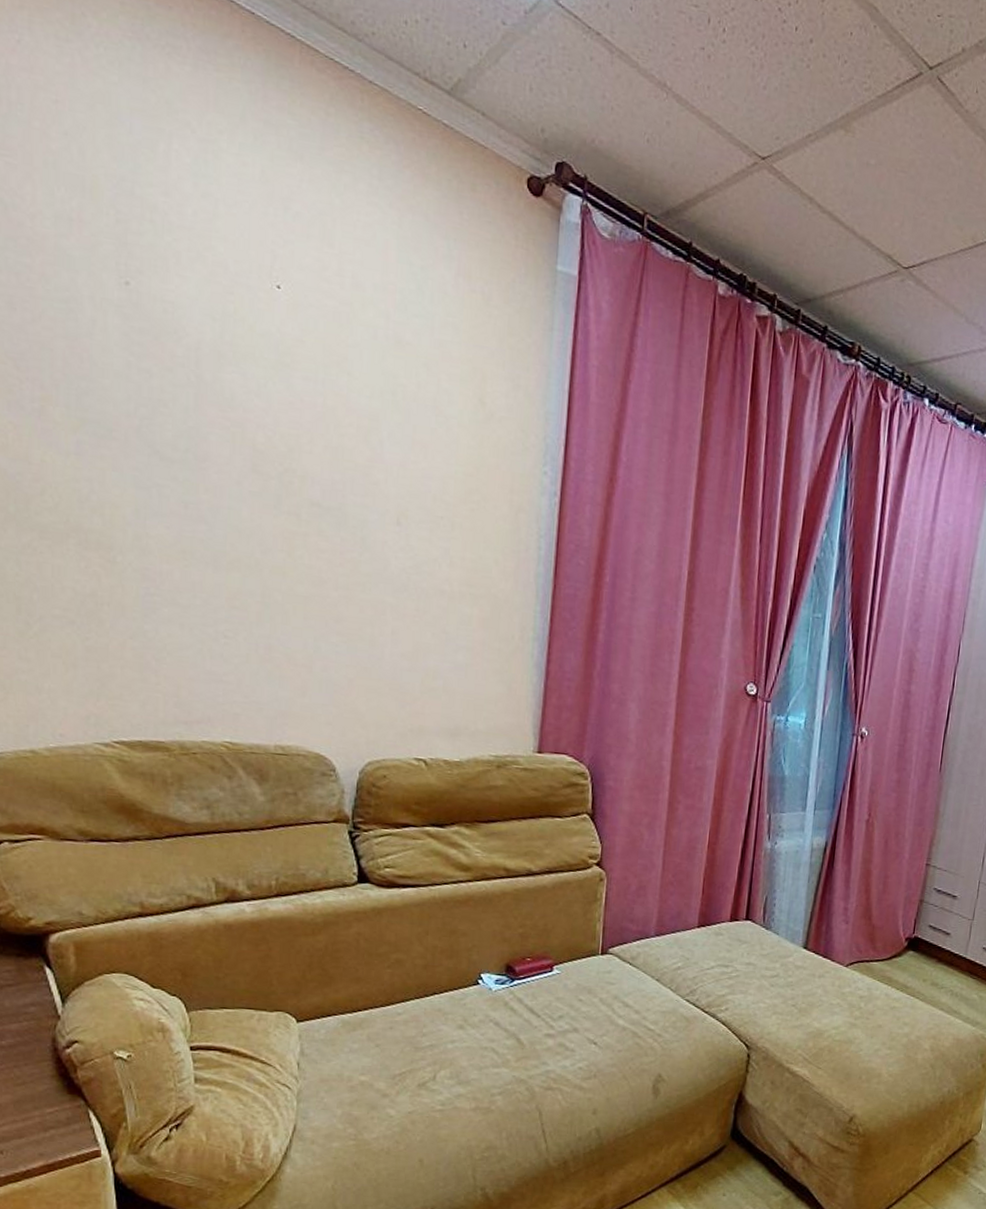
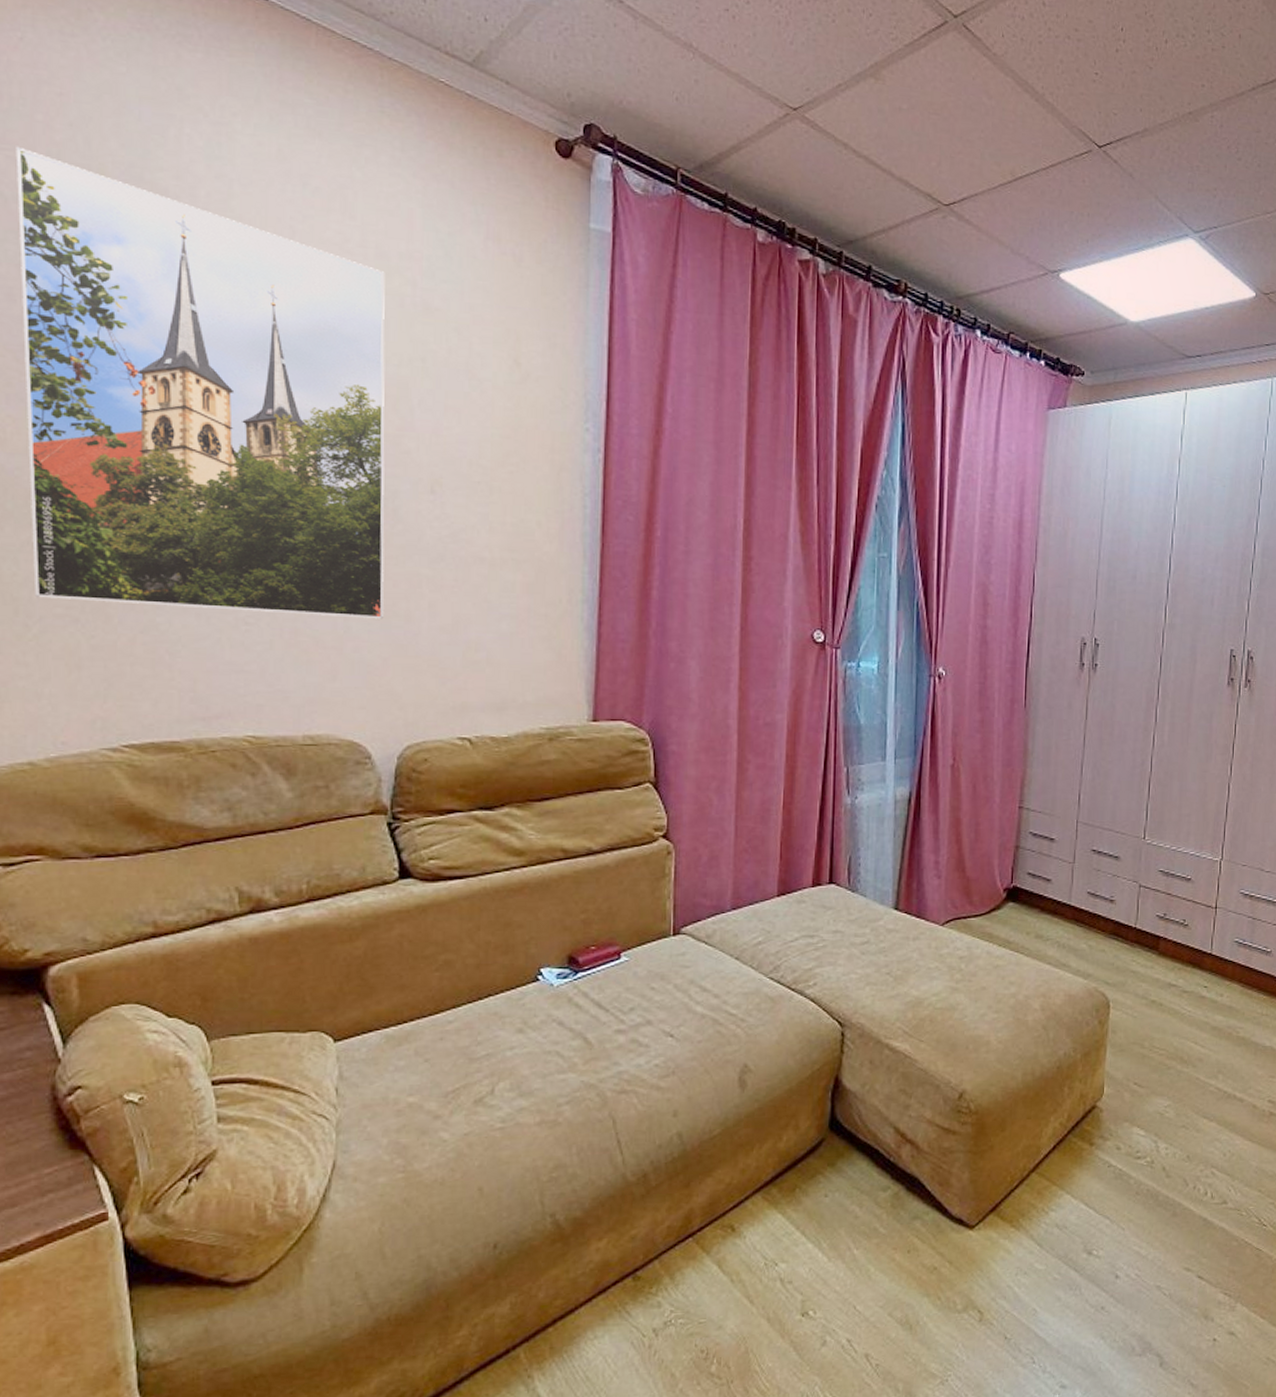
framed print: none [14,152,360,642] -> present [15,146,385,619]

